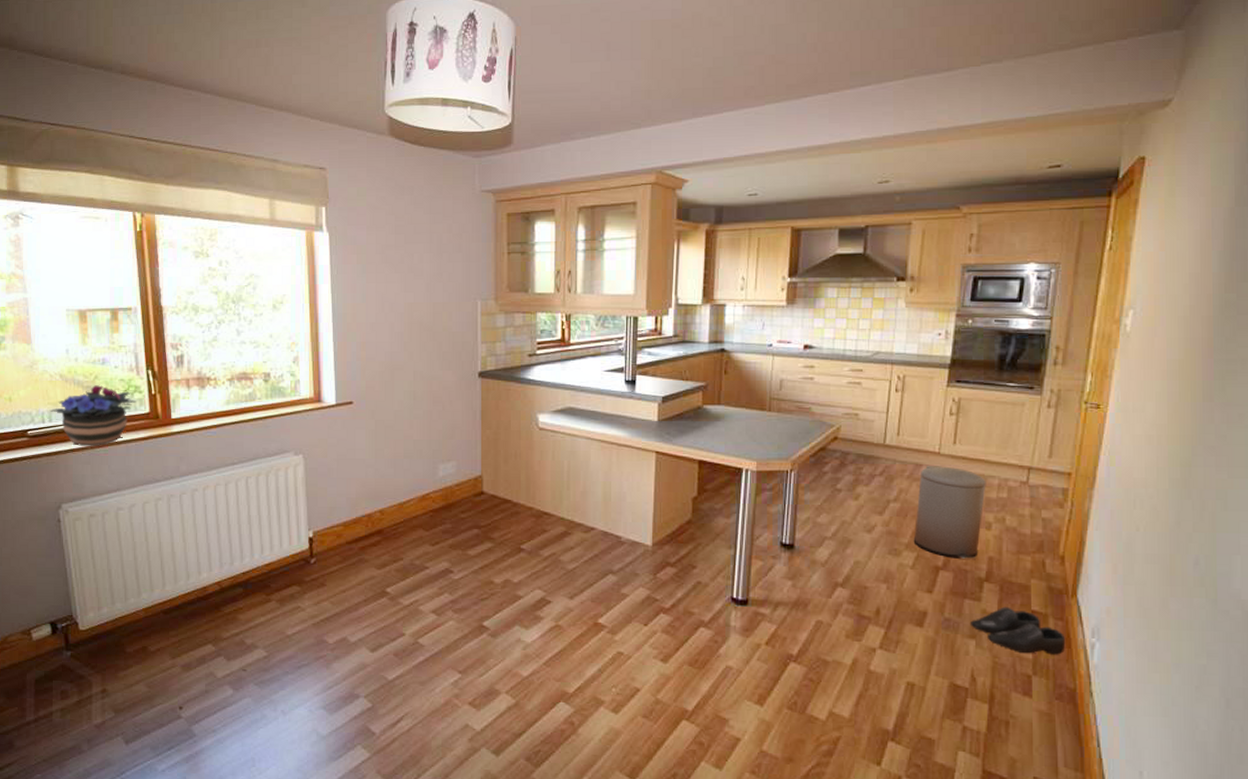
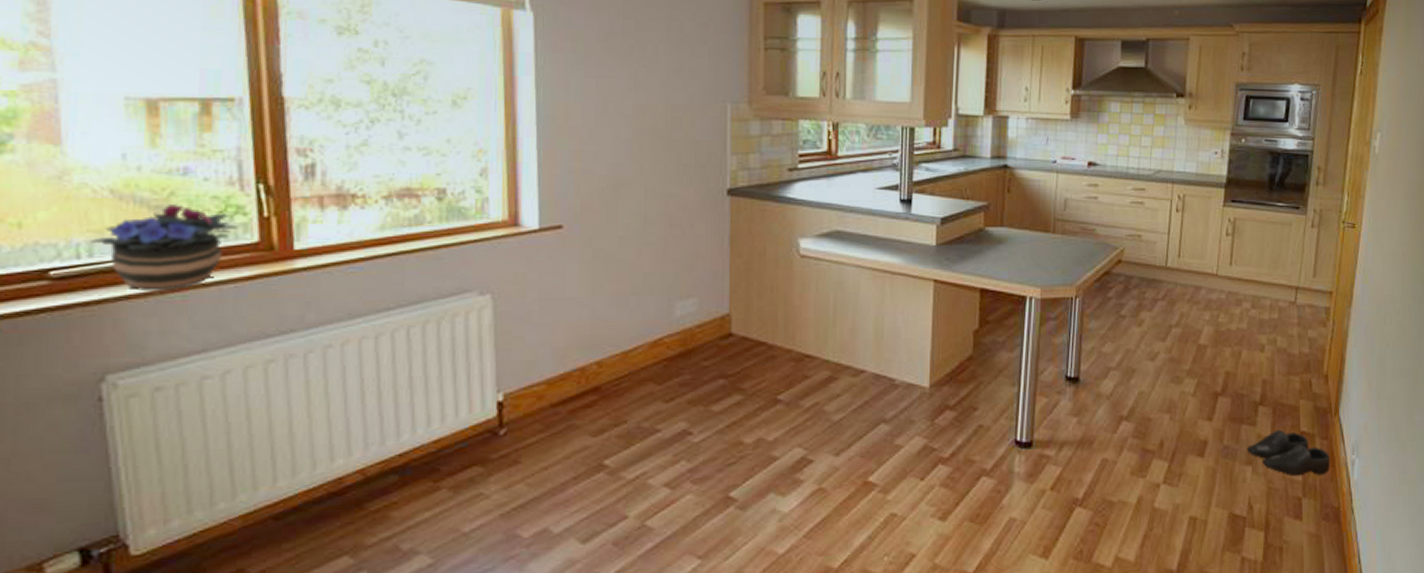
pedal bin: present [913,466,986,560] -> none [1194,288,1260,384]

